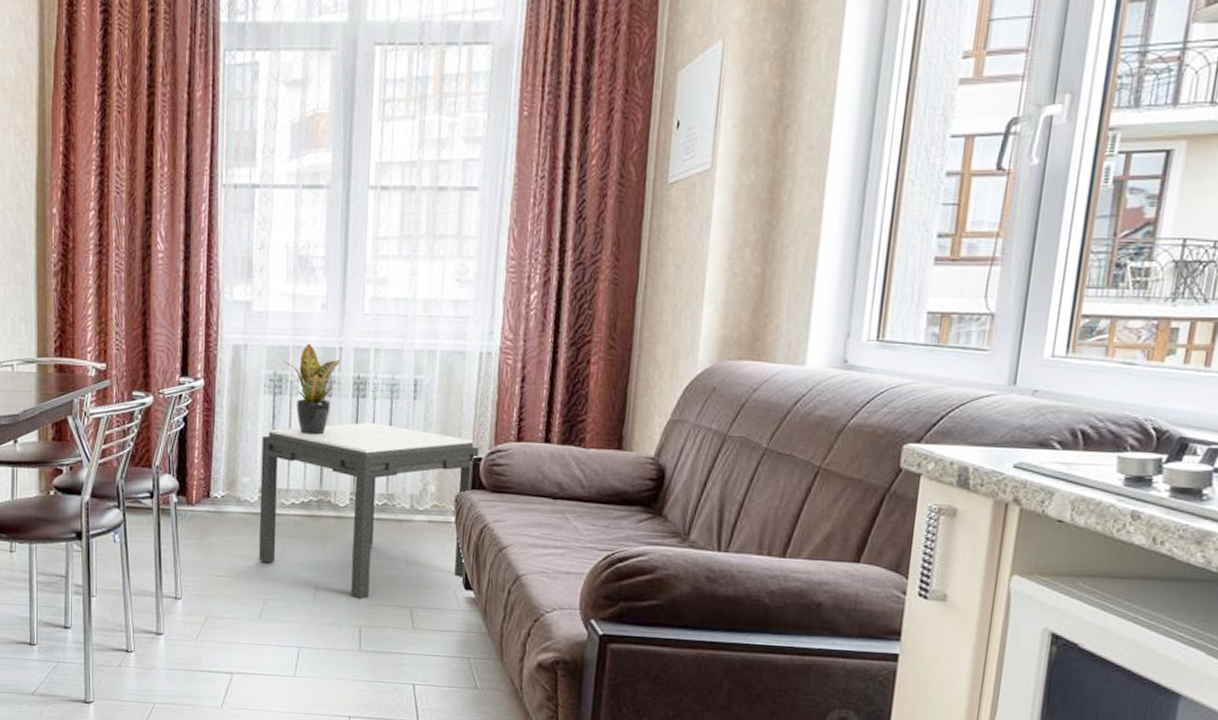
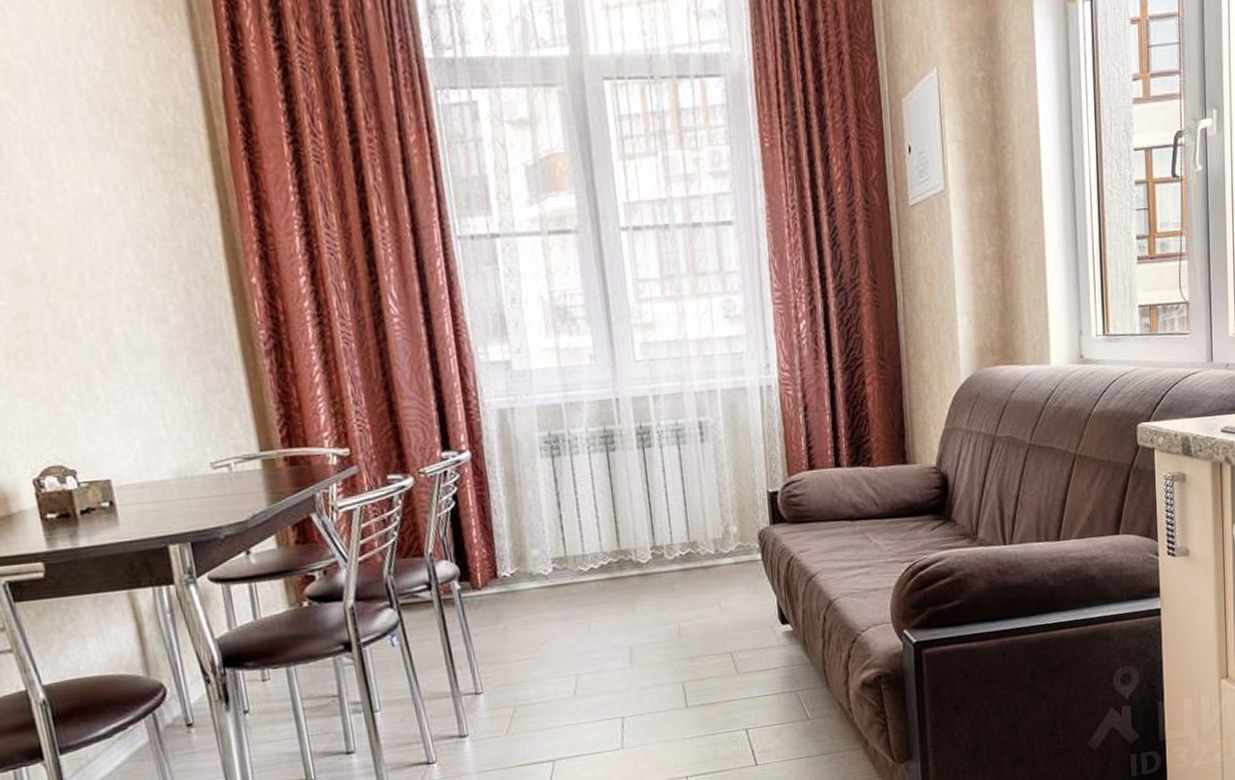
side table: present [258,422,480,599] -> none [546,471,779,655]
potted plant: present [283,343,341,435] -> none [556,398,619,494]

